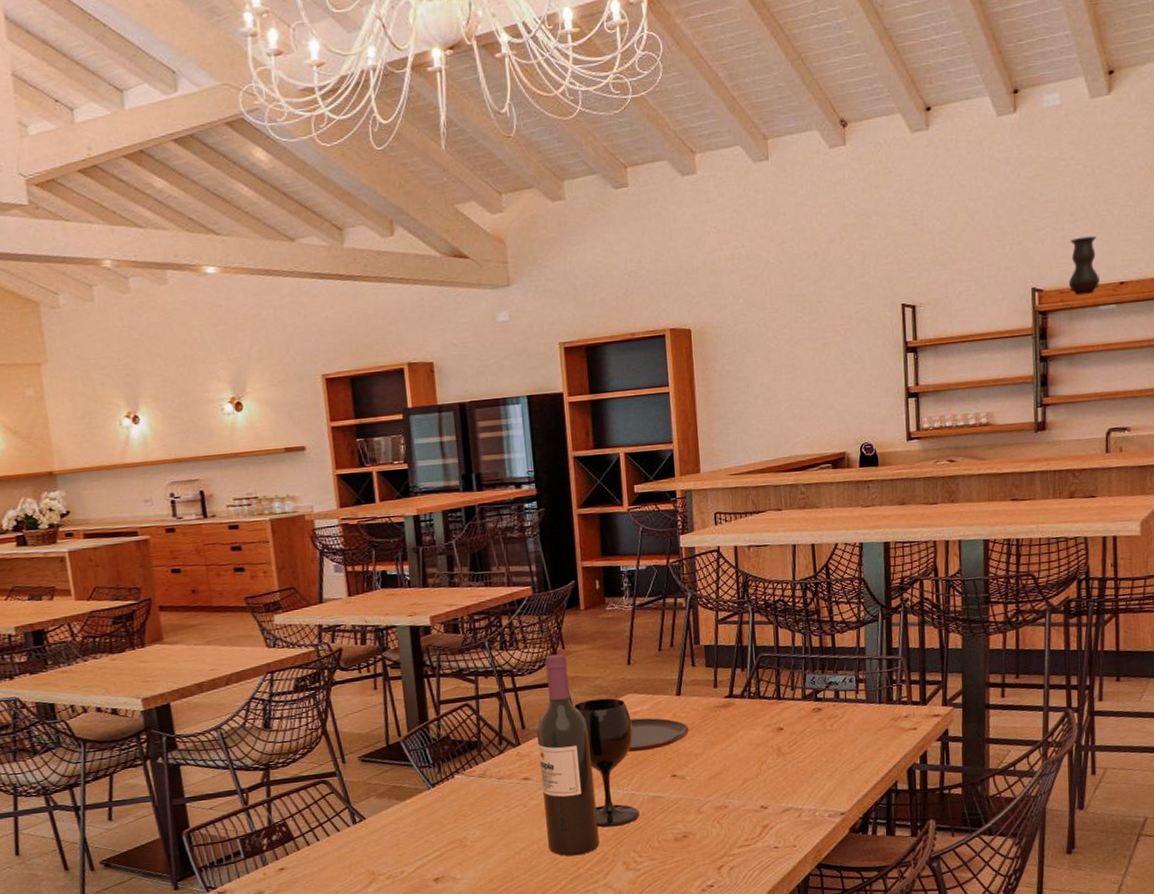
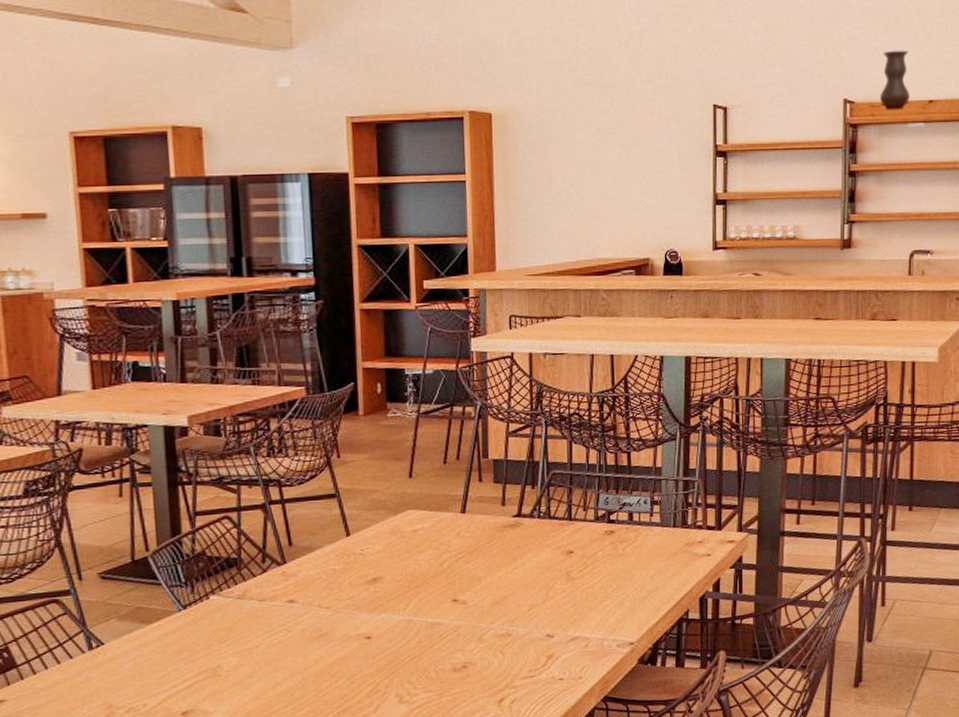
wine bottle: present [536,653,600,857] -> none [305,463,371,688]
wine glass: present [574,698,640,827] -> none [348,513,416,656]
plate: present [628,718,689,752] -> none [406,536,473,574]

